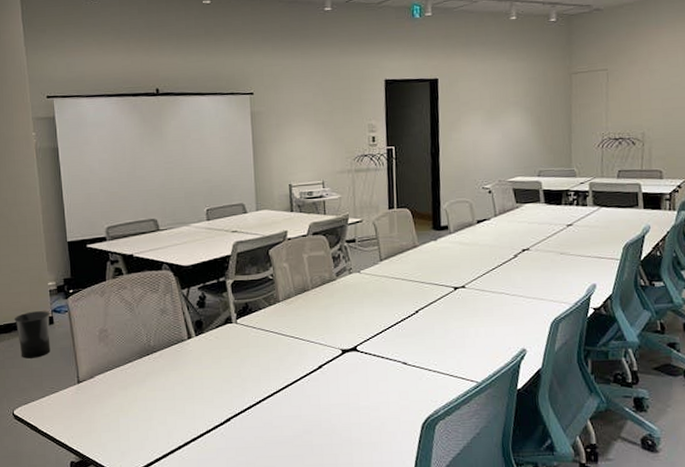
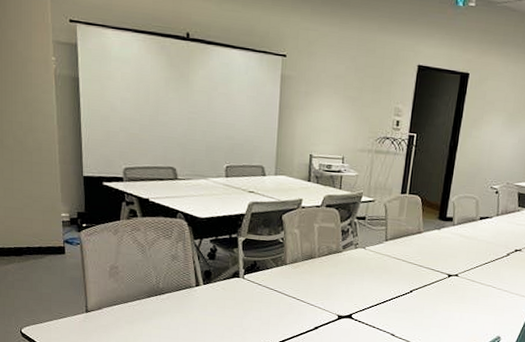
waste bin: present [13,311,51,359] -> none [24,239,62,284]

